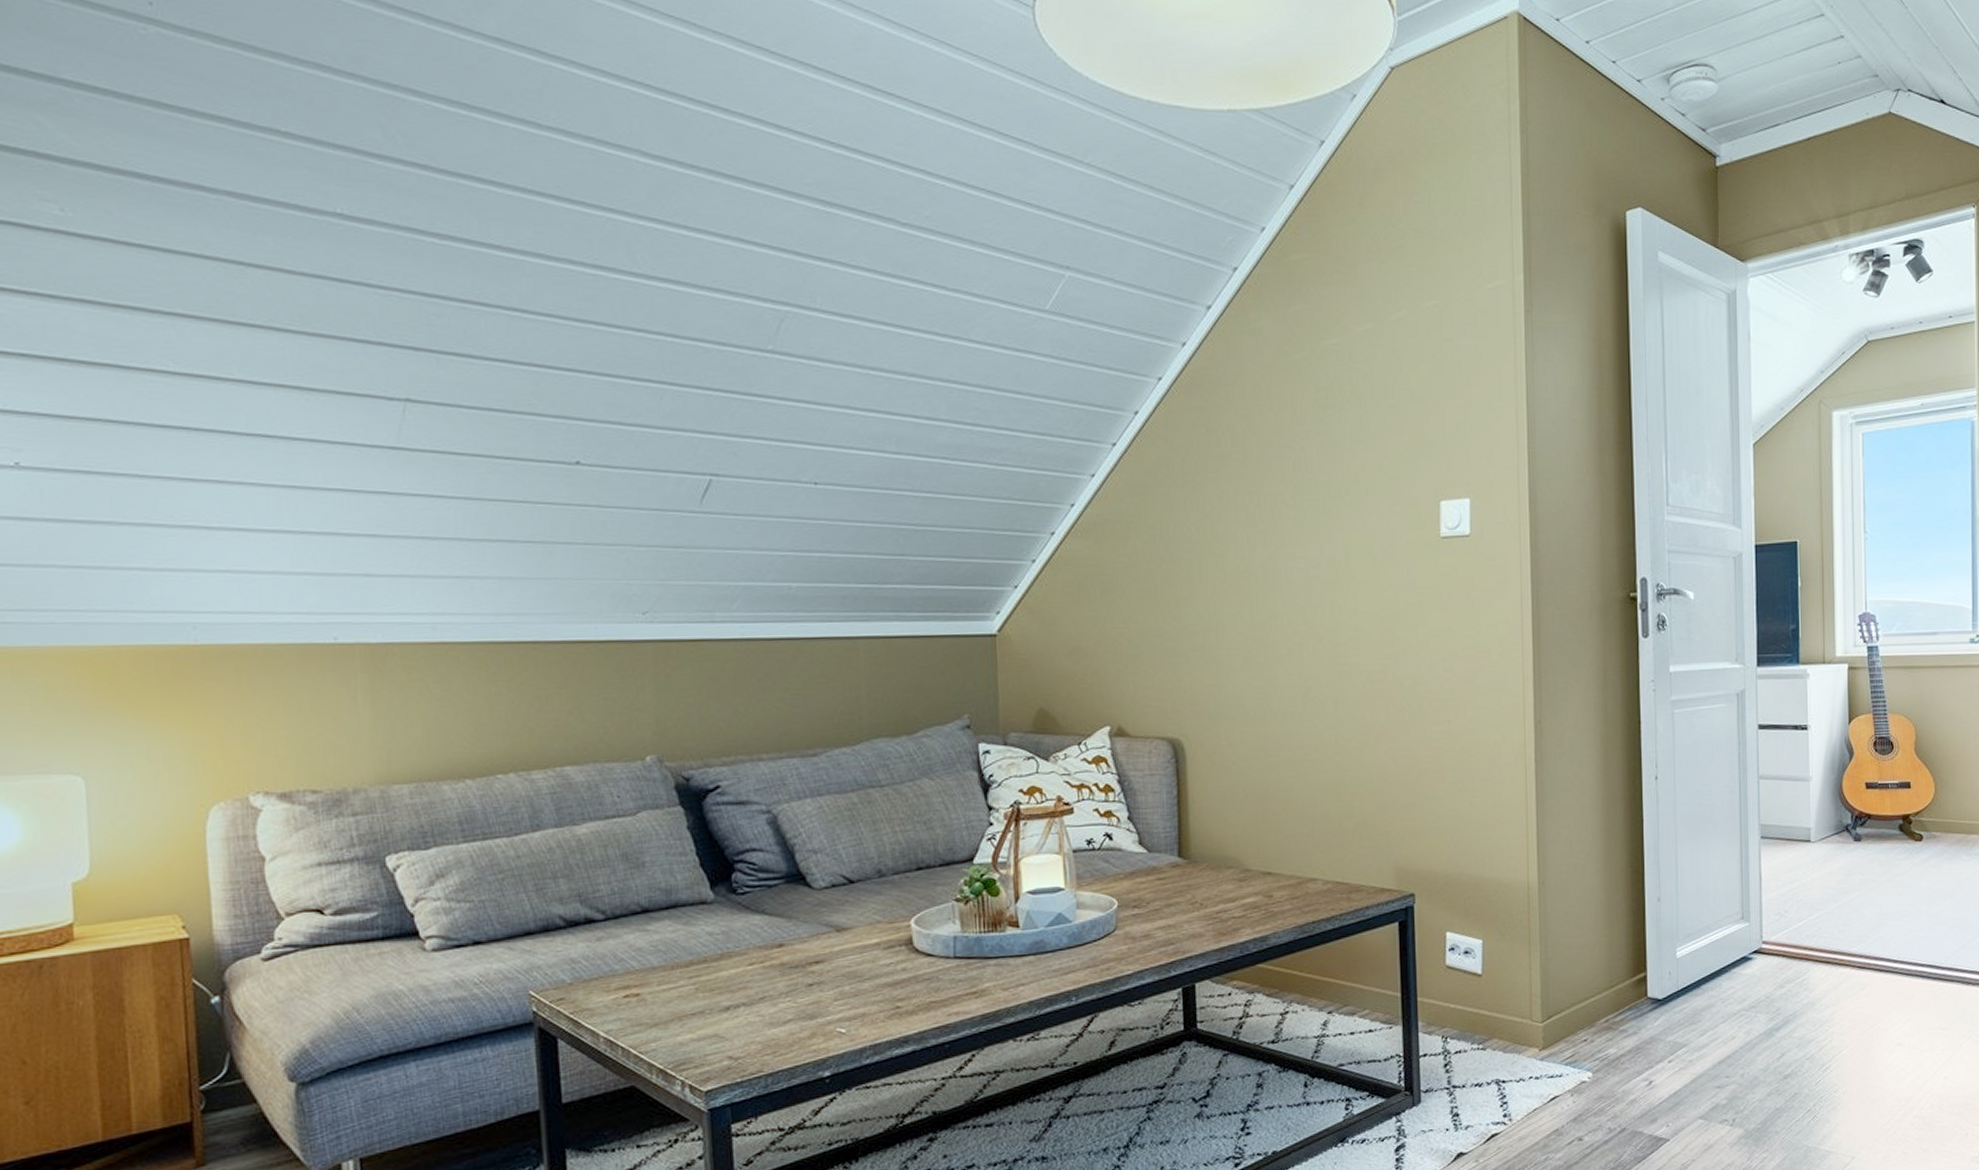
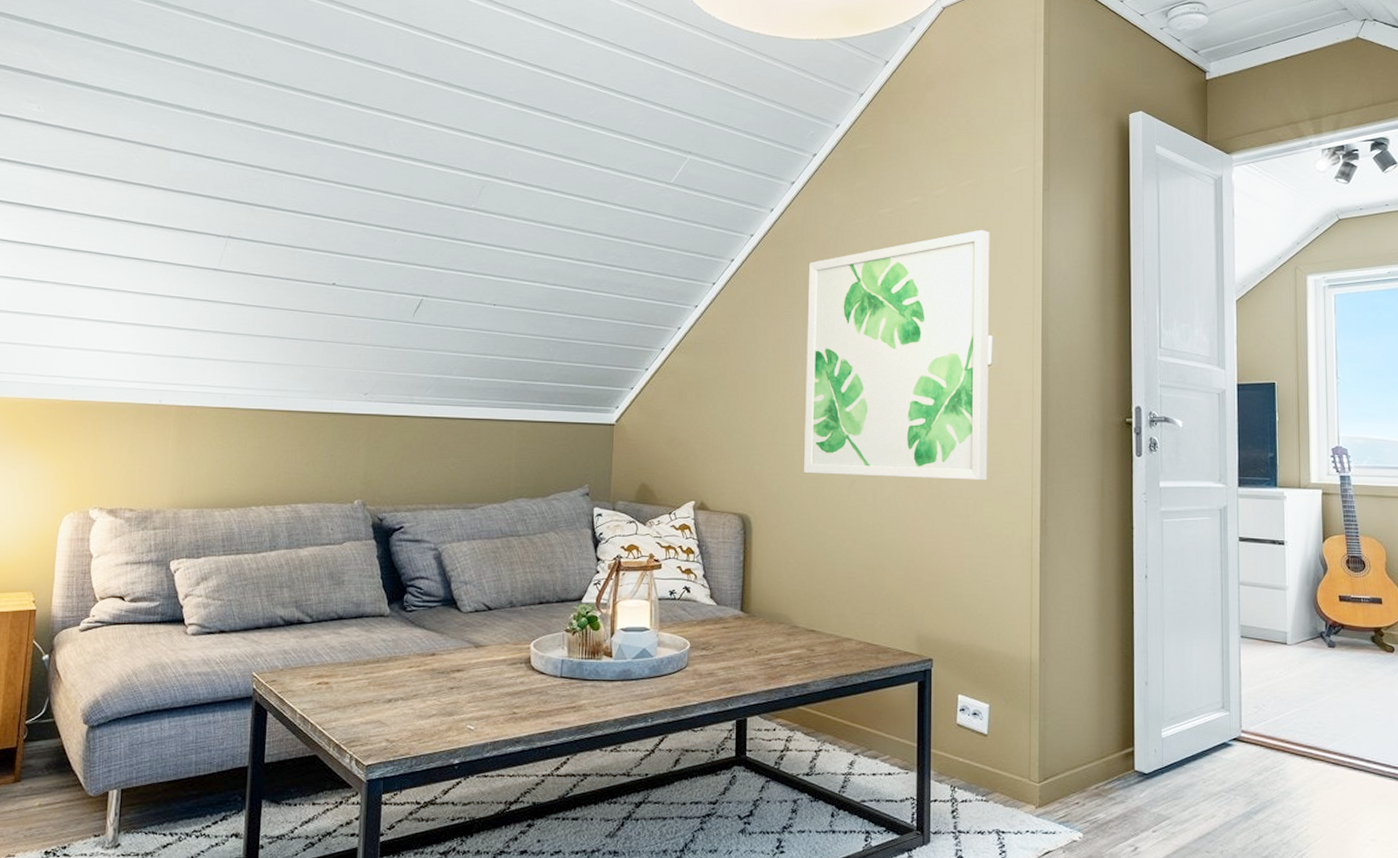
wall art: none [1237,363,1471,683] -> present [804,229,990,481]

